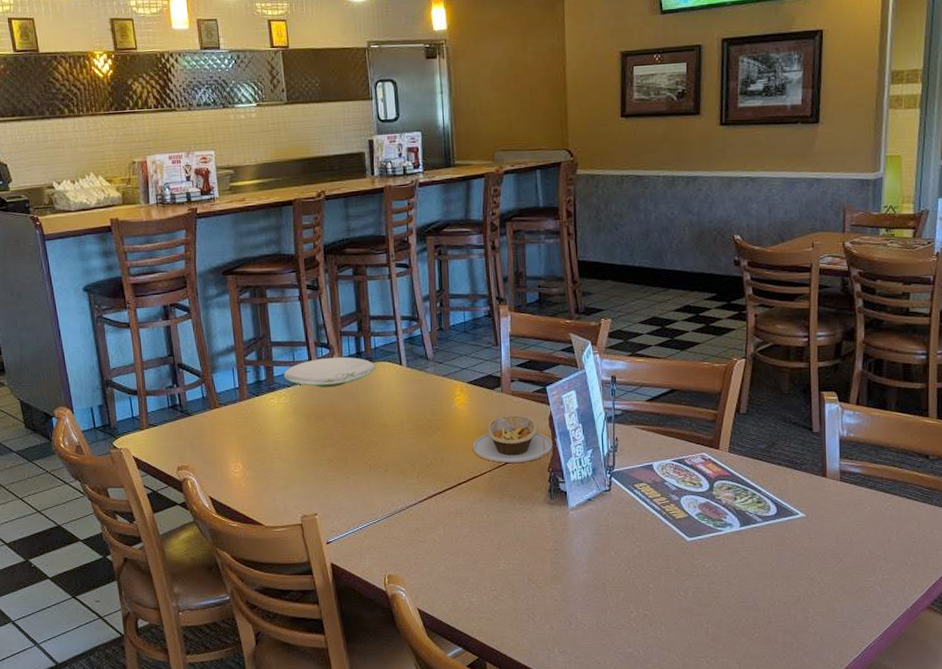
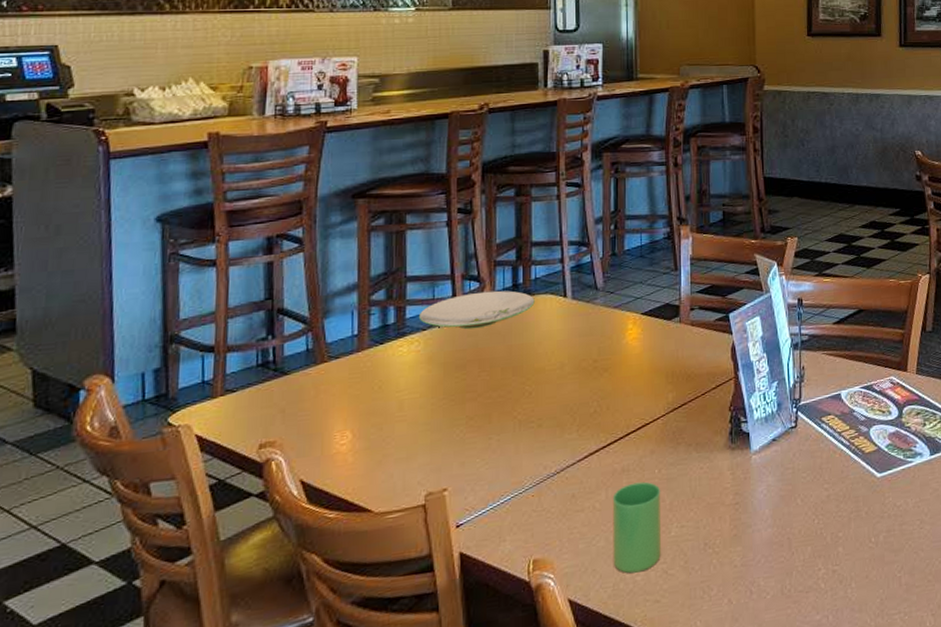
cup: none [449,524,492,595] -> present [612,481,662,574]
french fries: present [473,414,553,463] -> none [645,347,735,405]

